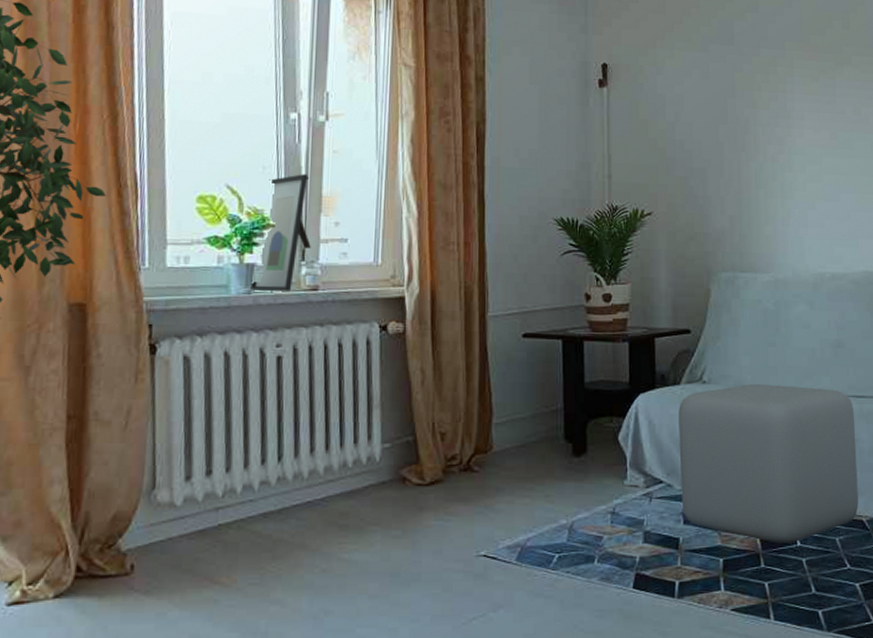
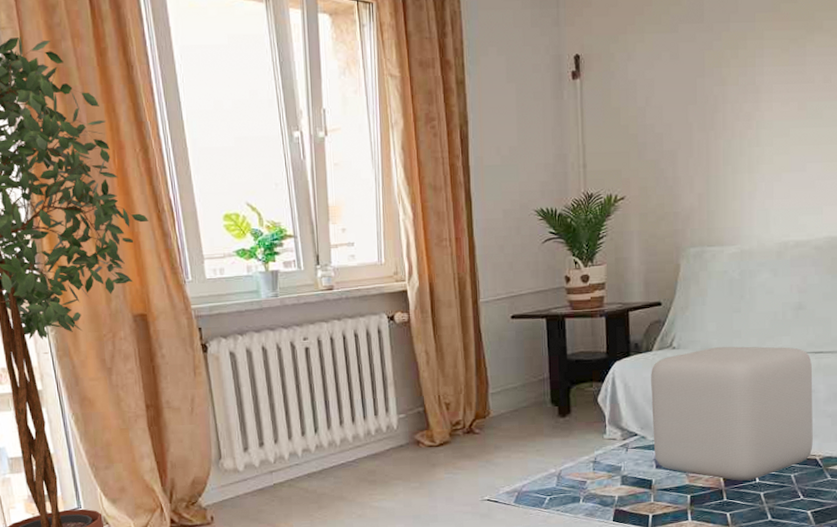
picture frame: present [250,173,311,294] -> none [277,186,323,295]

